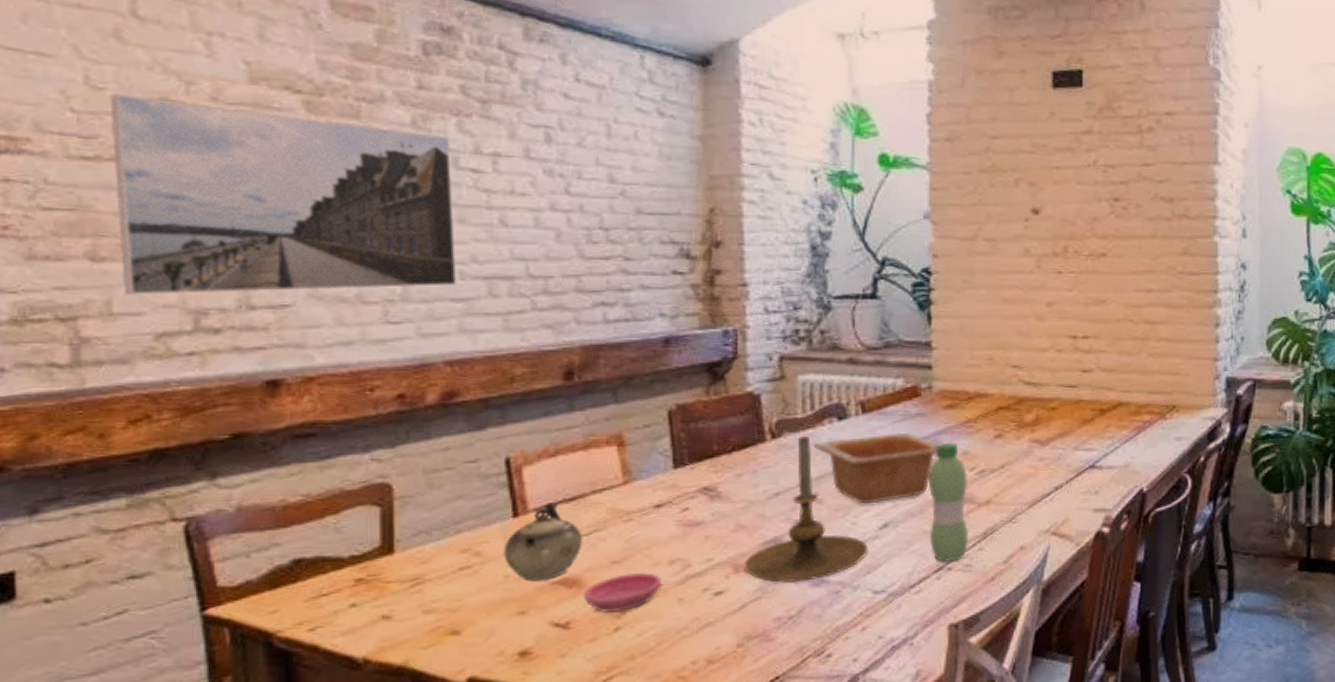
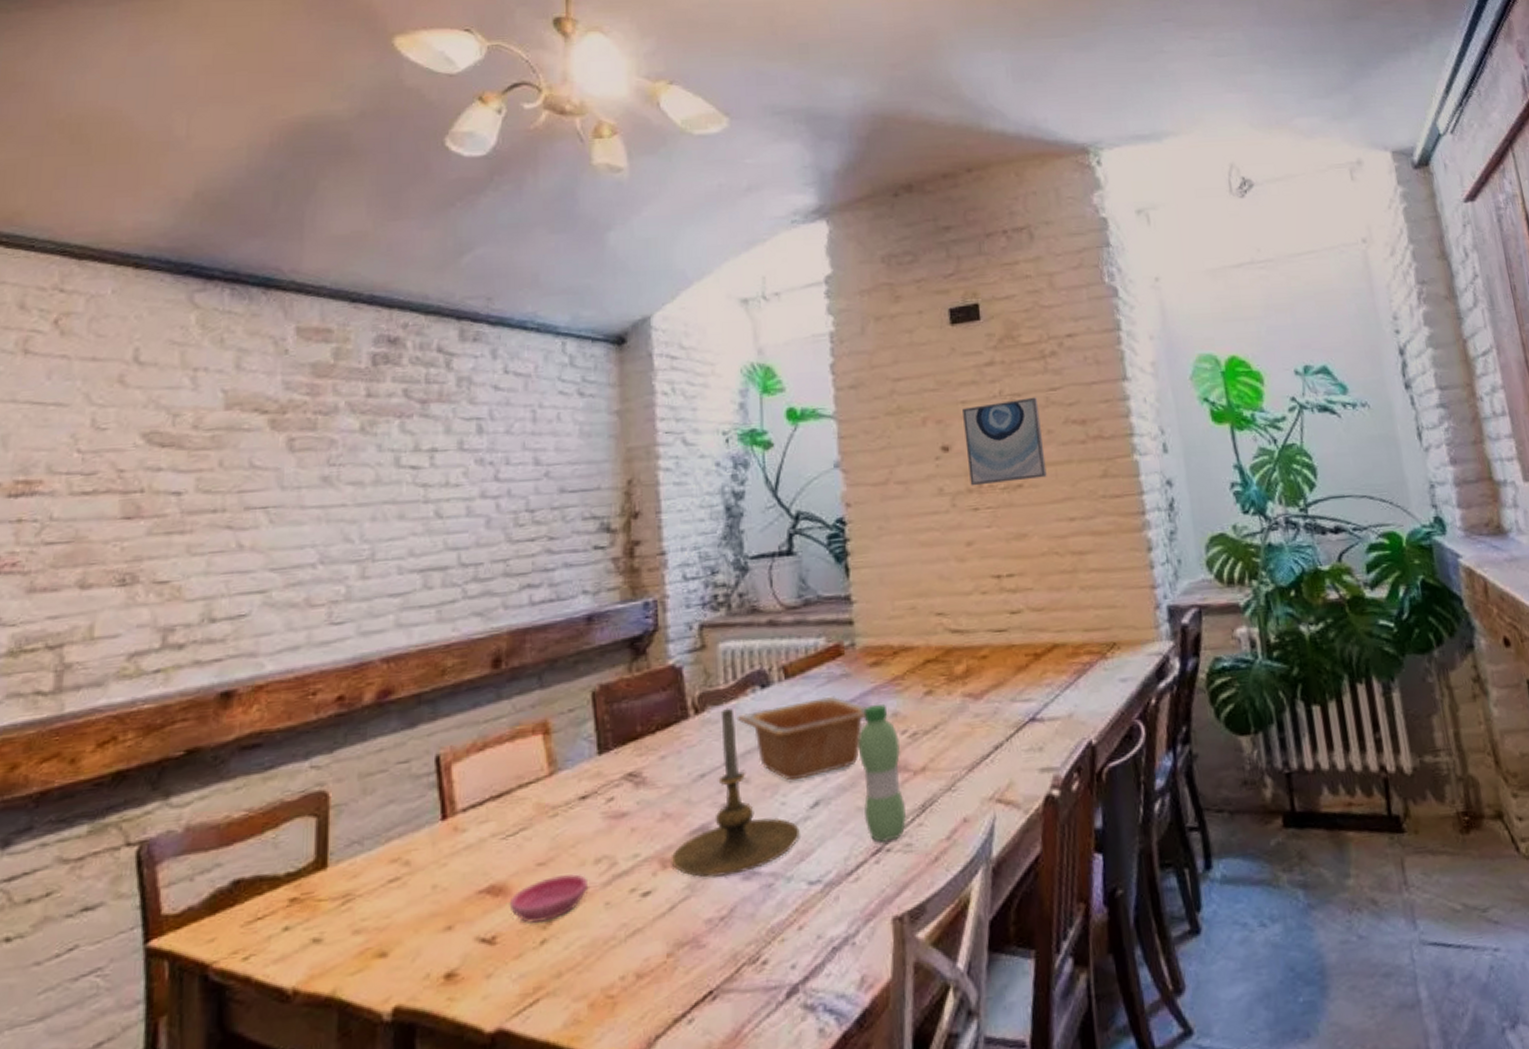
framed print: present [109,94,458,295] -> none [105,432,396,618]
teapot: present [503,502,583,581] -> none [432,801,509,892]
wall art: none [1055,170,1131,251] -> present [962,397,1047,486]

